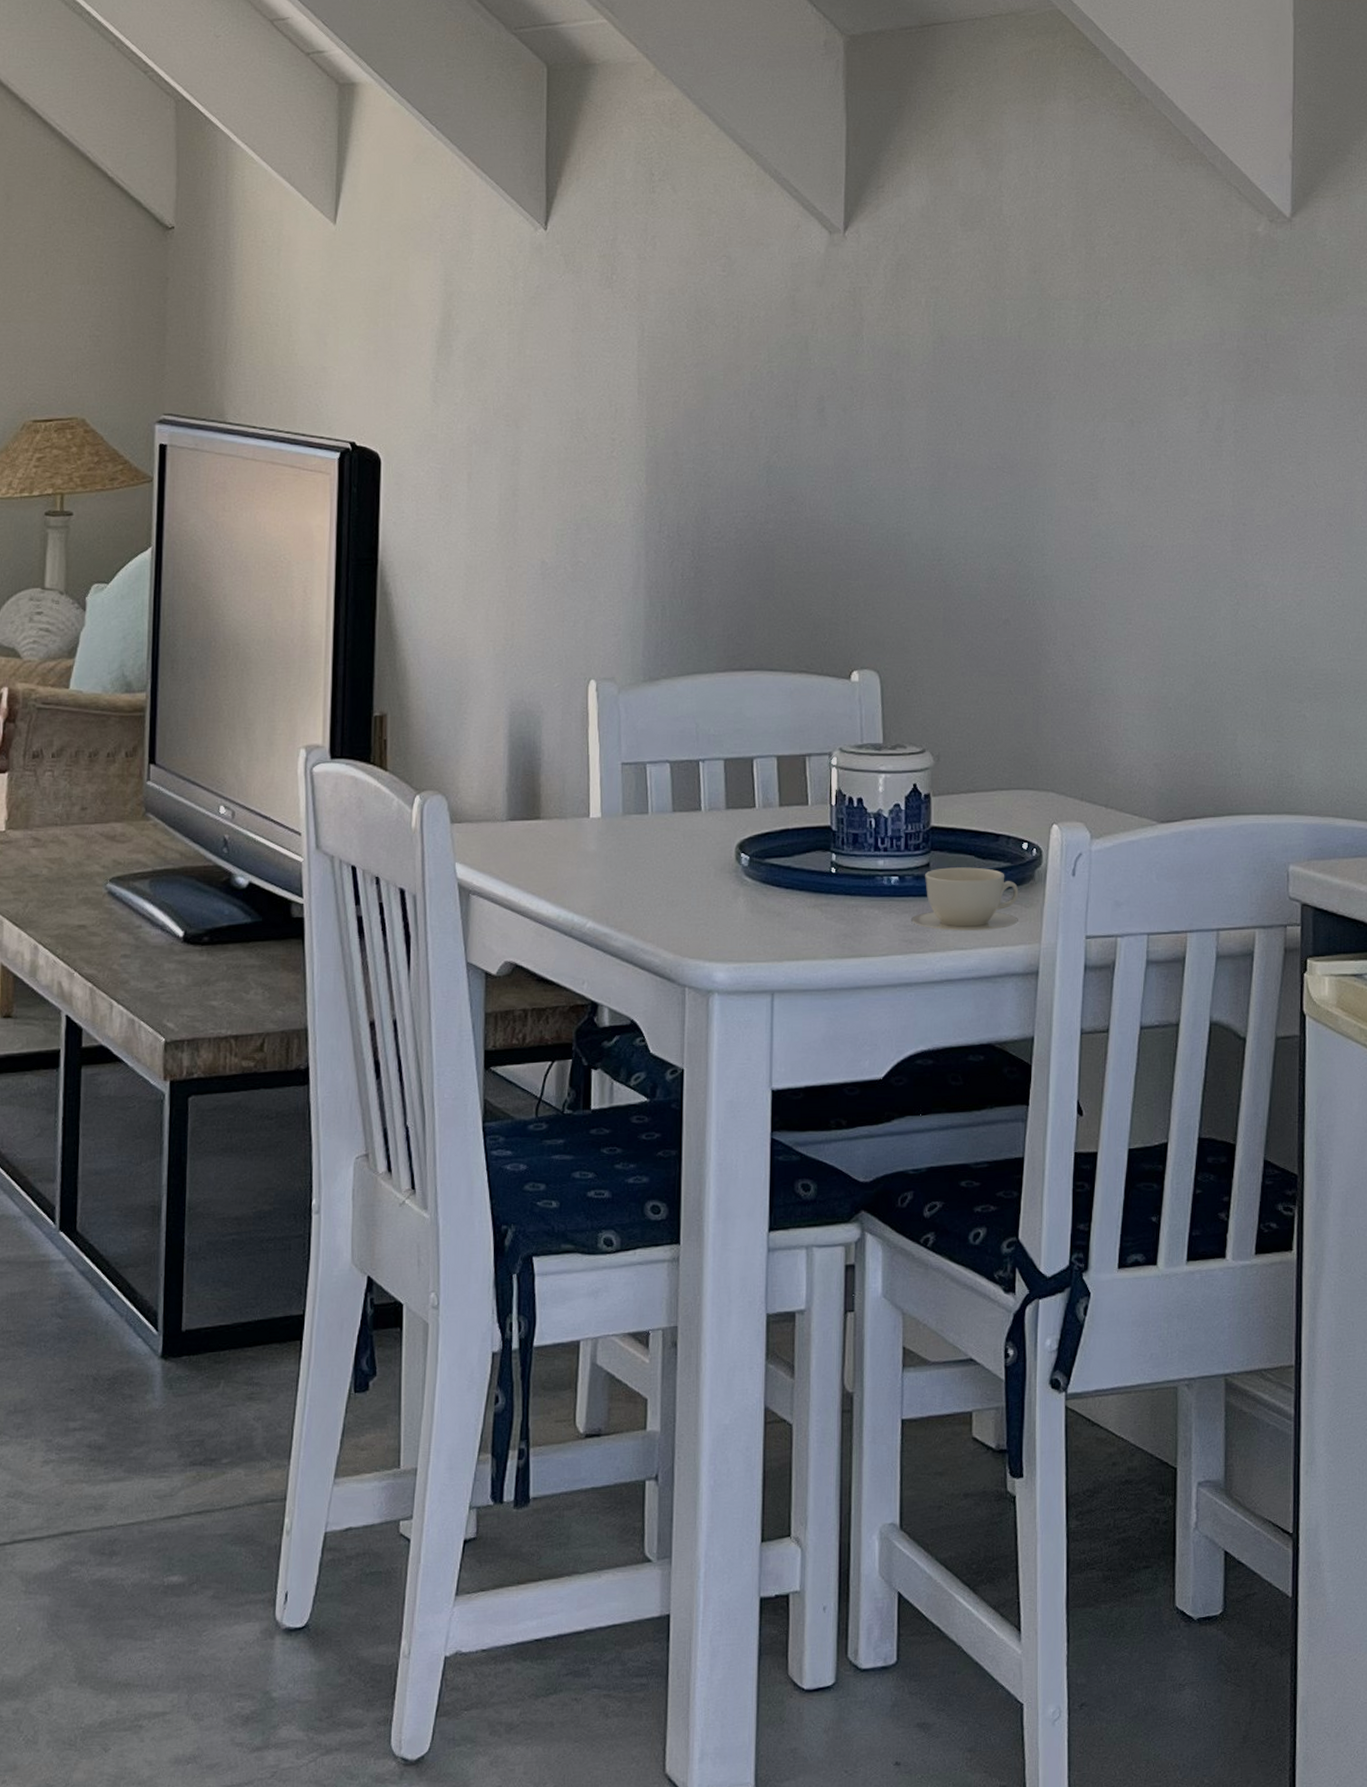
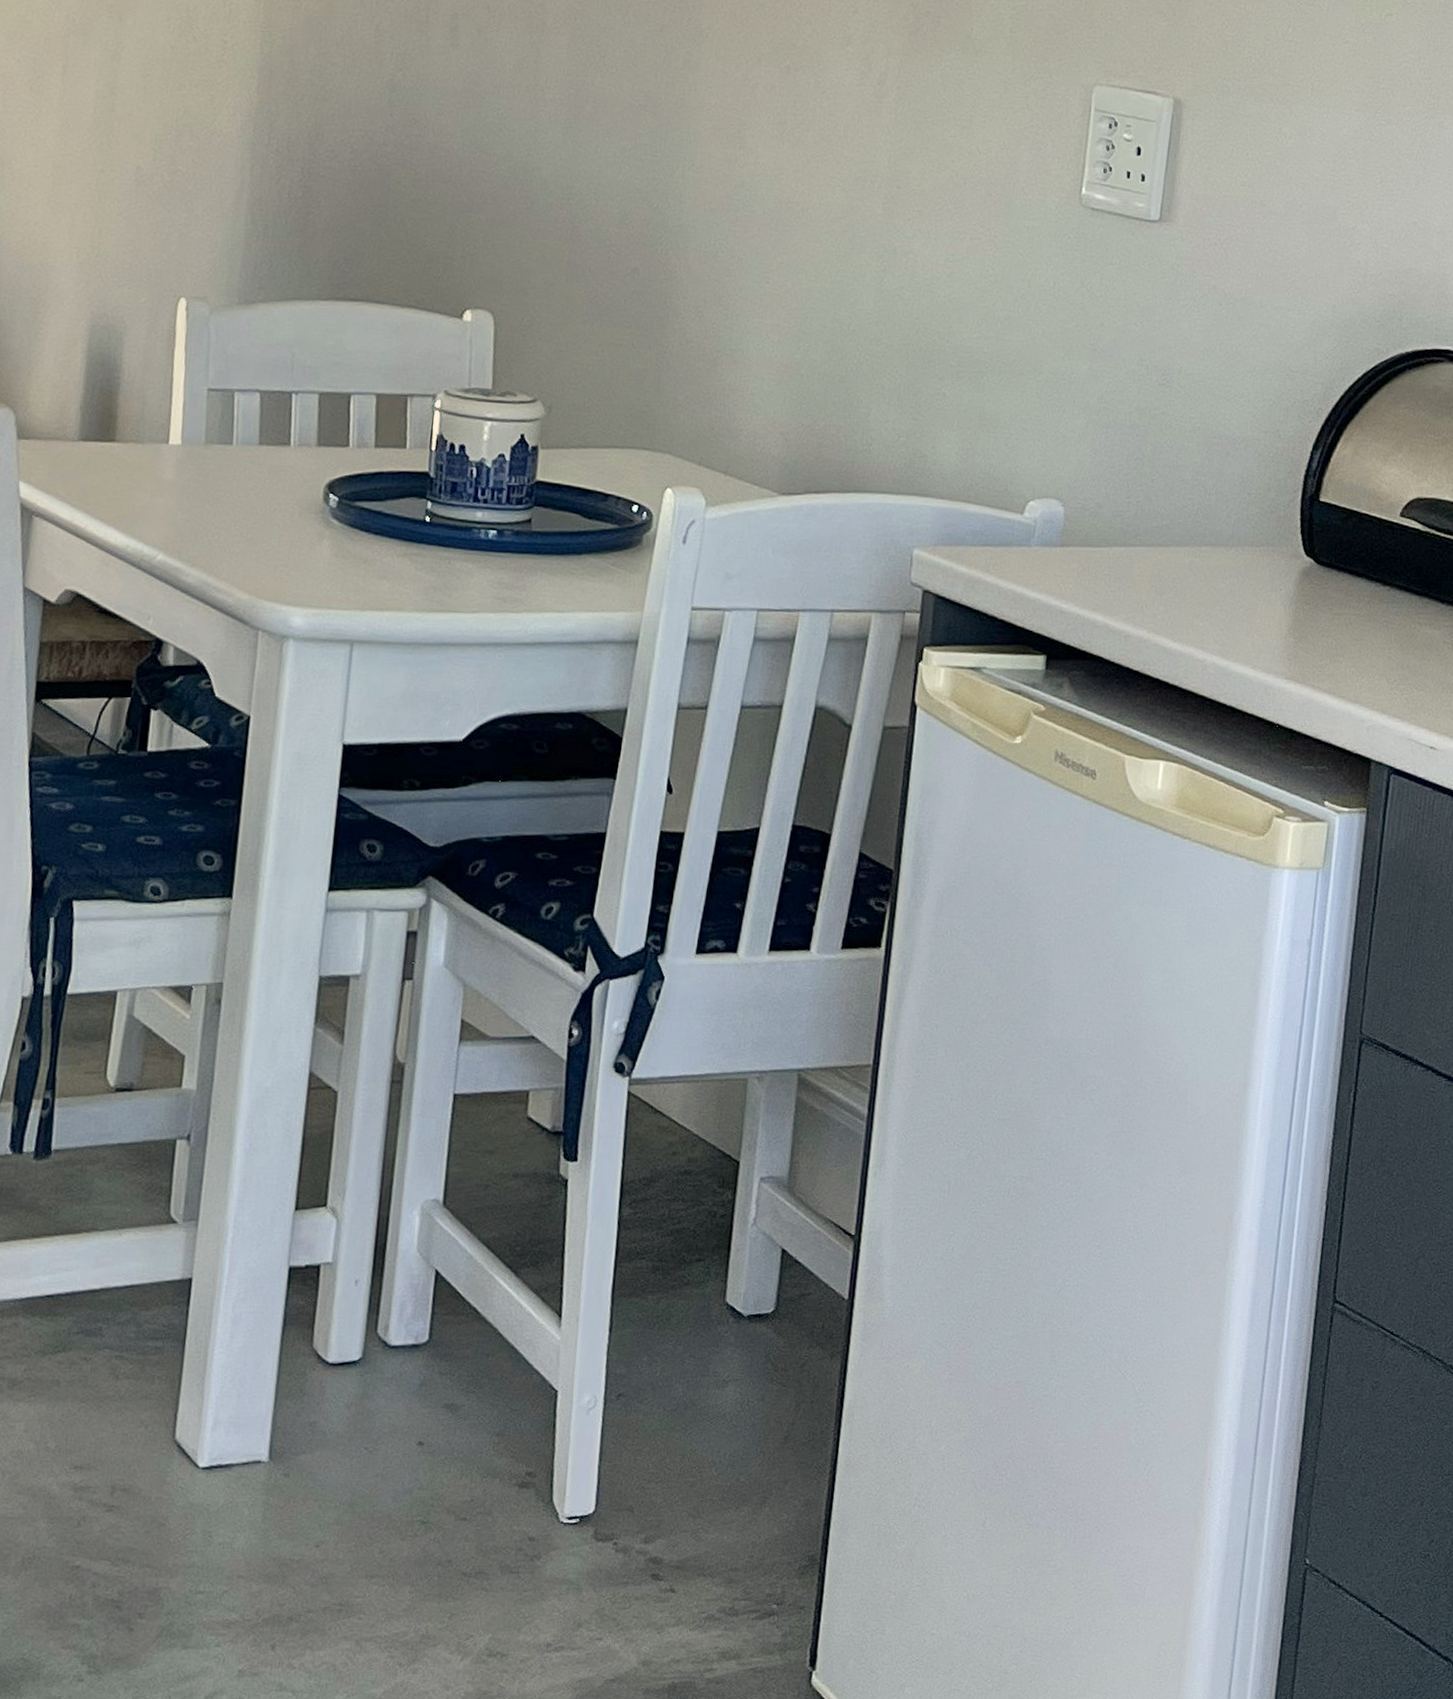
teacup: present [910,867,1019,931] -> none [506,525,625,594]

